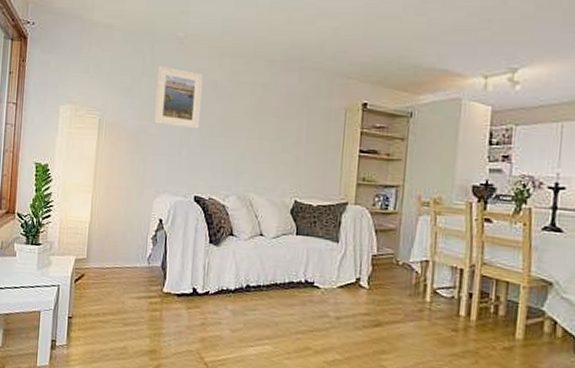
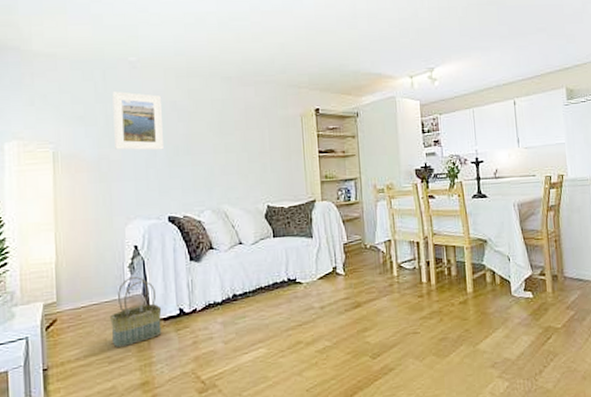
basket: none [128,248,177,314] -> present [110,277,162,348]

